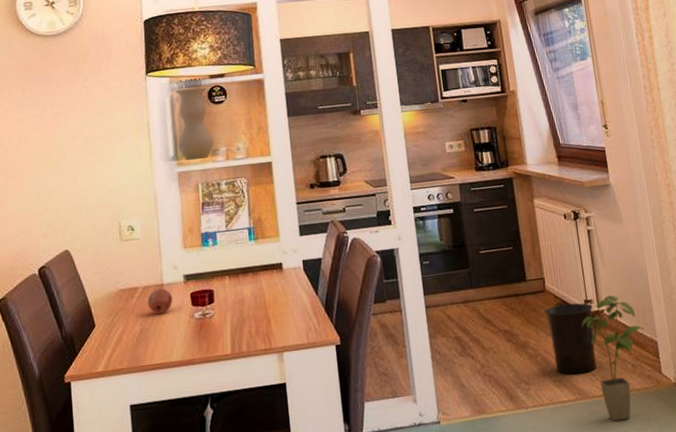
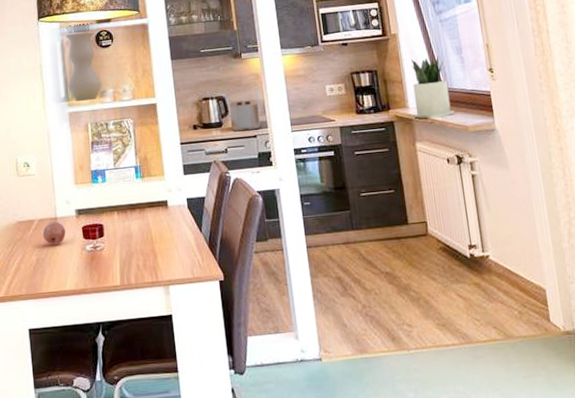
toaster: none [347,157,380,191] -> present [228,99,261,132]
planter: none [529,112,572,175] -> present [411,56,455,119]
waste bin: present [544,303,597,375] -> none [427,247,481,319]
house plant: present [581,295,644,422] -> none [465,241,531,368]

